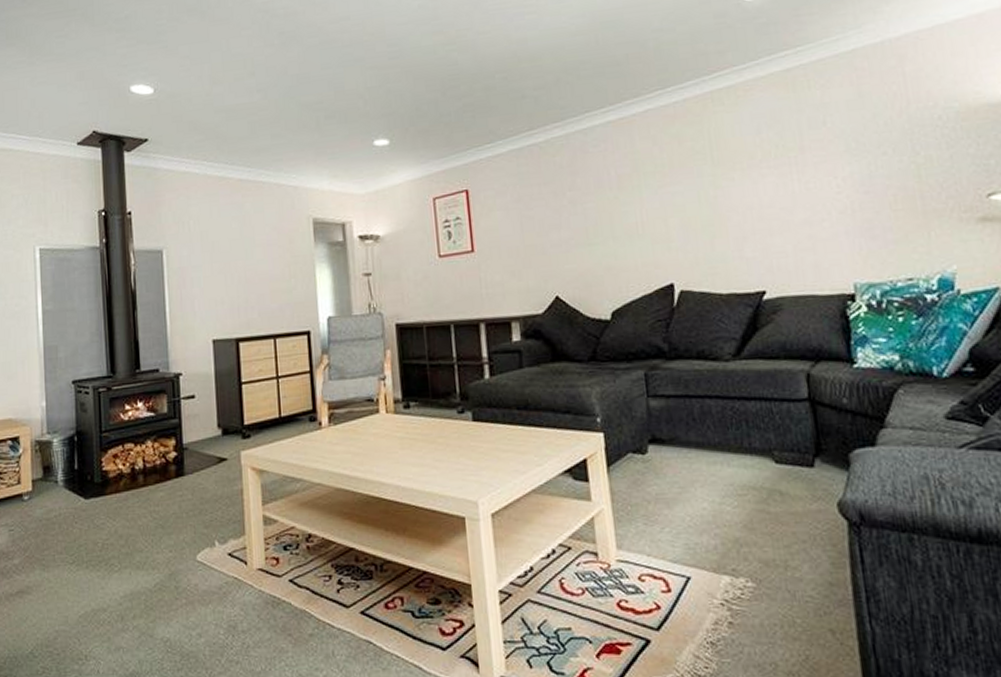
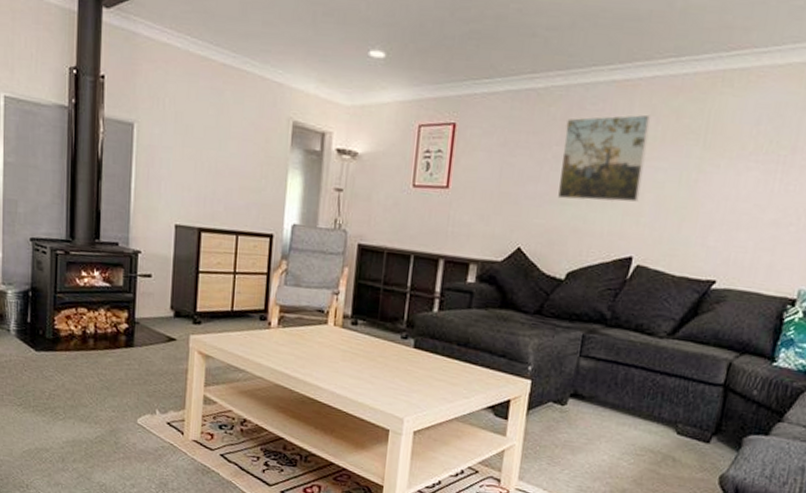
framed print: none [574,145,664,241] -> present [557,114,650,202]

